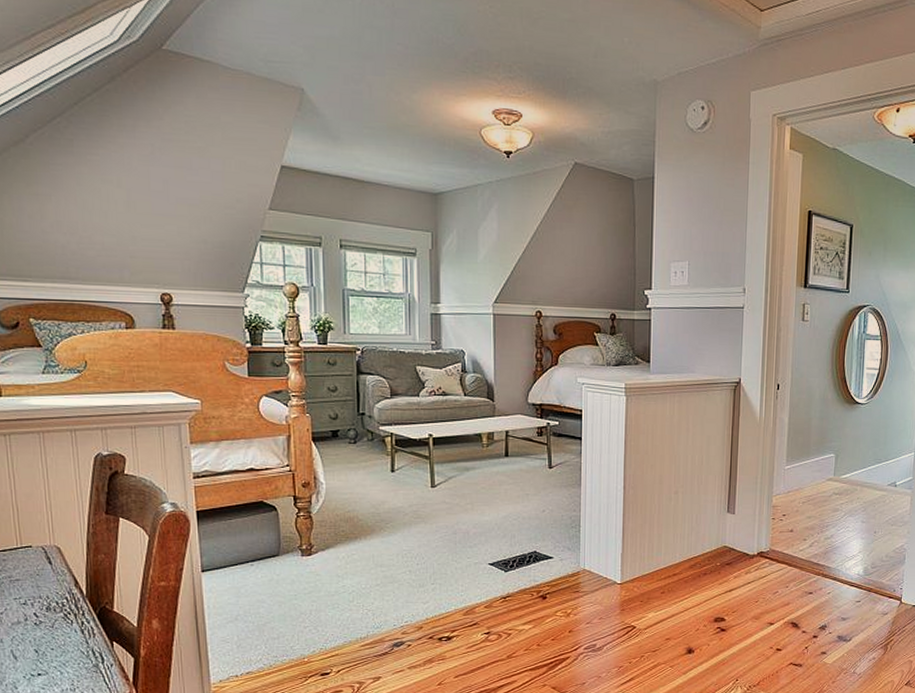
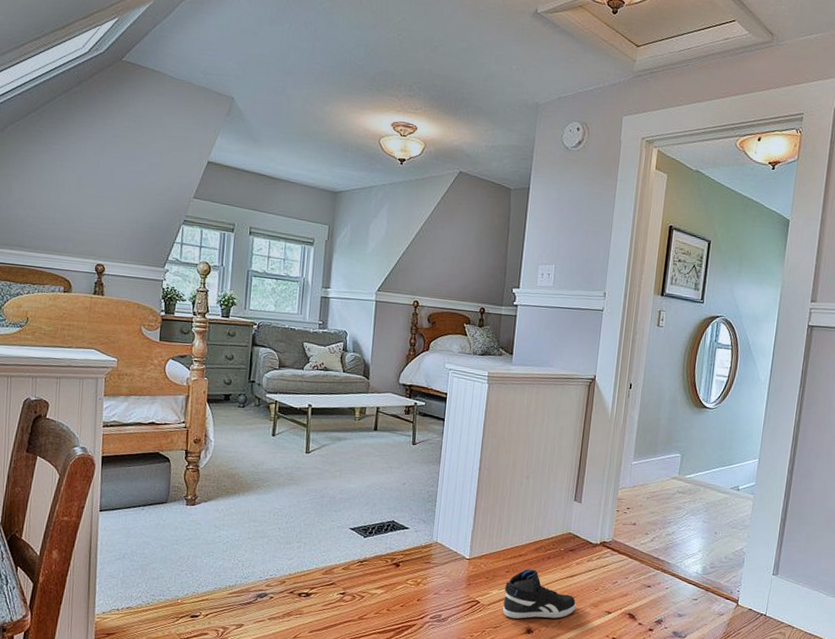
sneaker: none [660,587,738,640] -> present [503,569,577,619]

